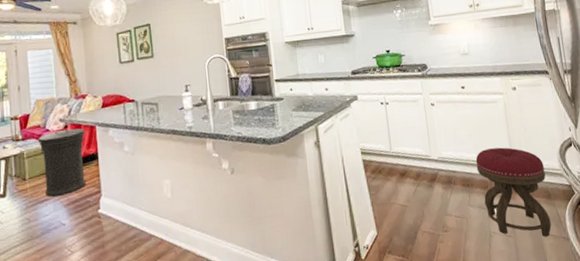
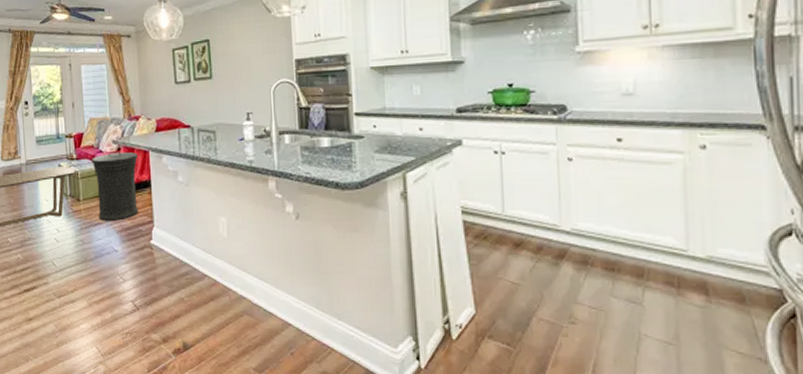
stool: present [475,147,552,237] -> none [628,226,740,354]

